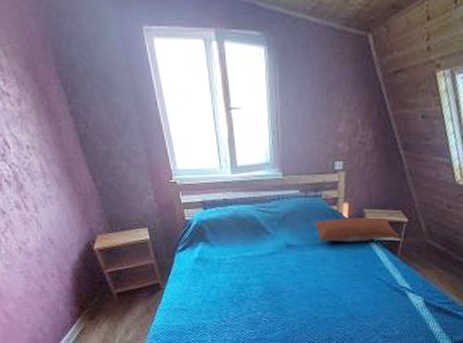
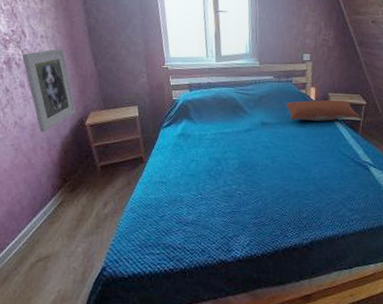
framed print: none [10,162,81,258] -> present [22,49,76,132]

